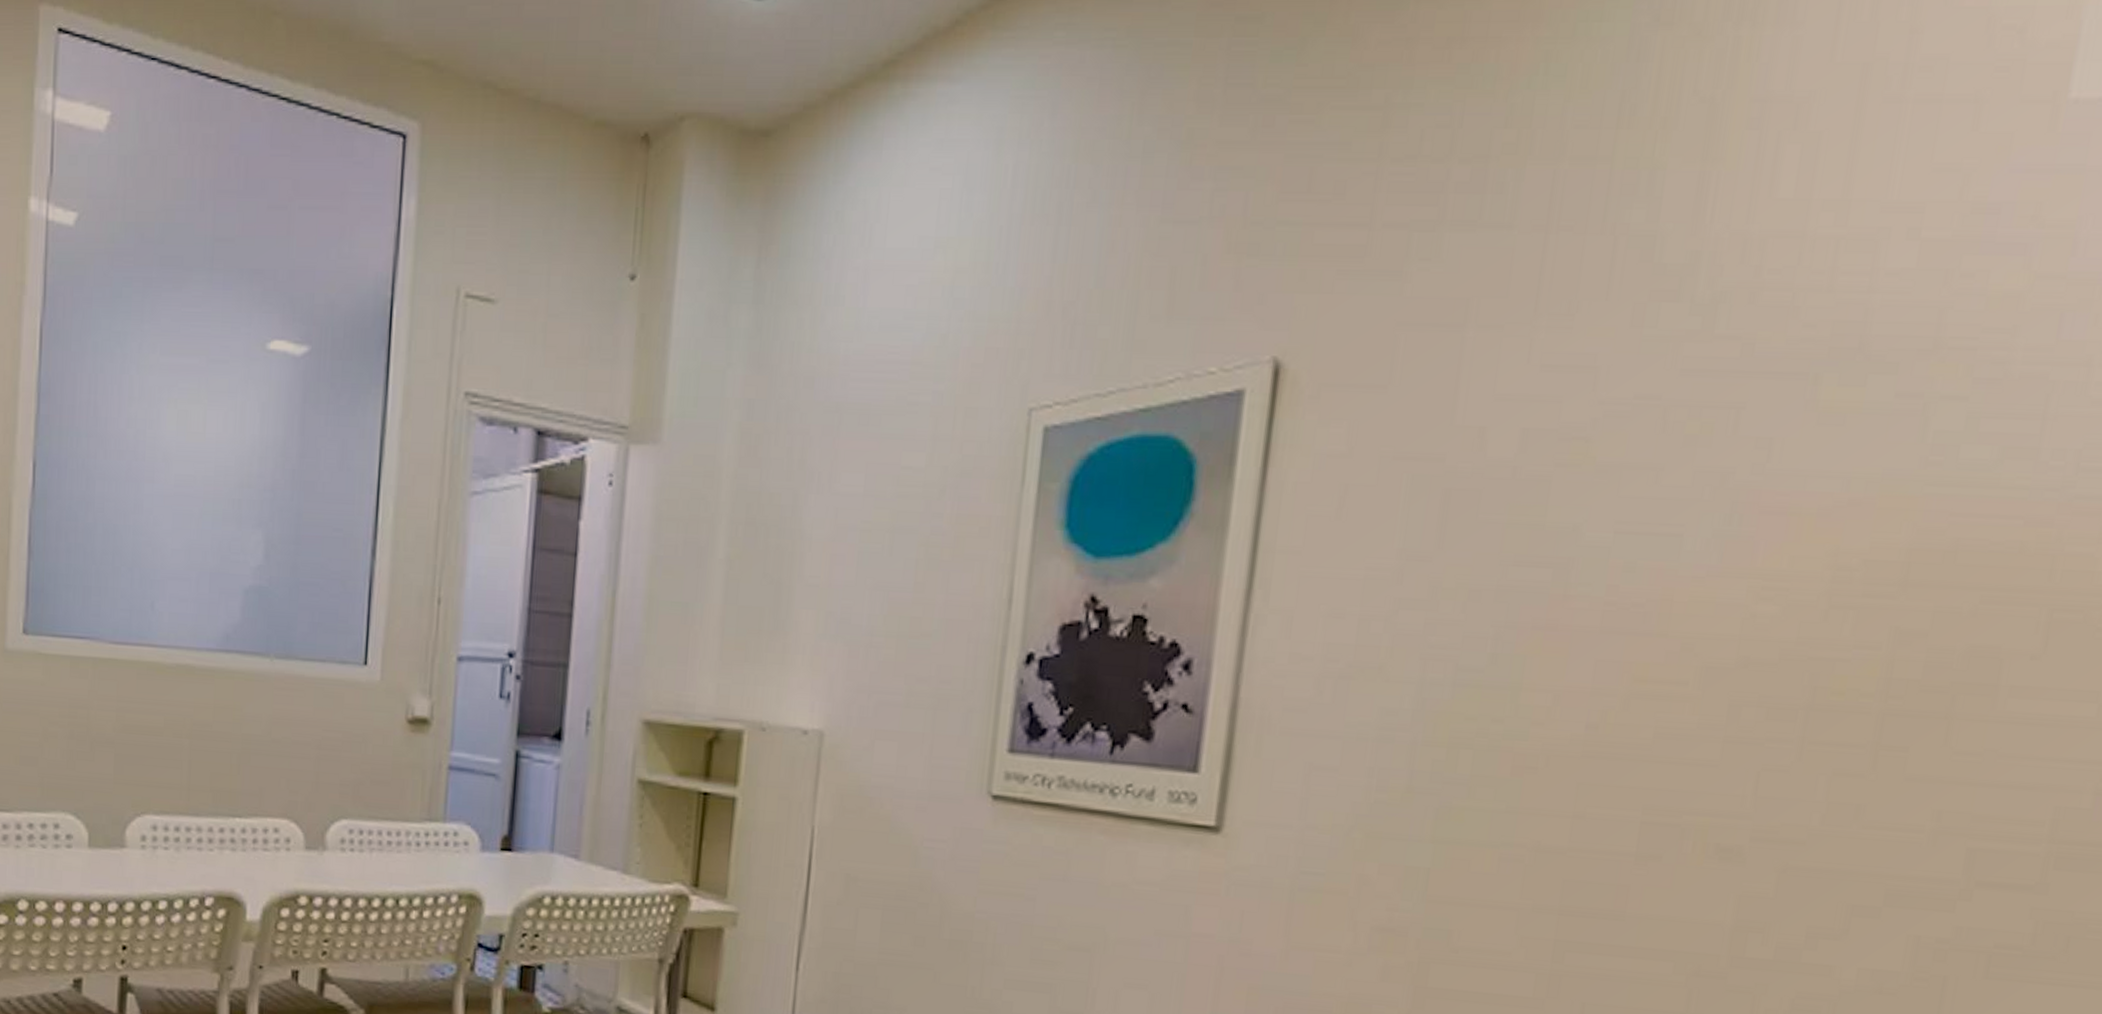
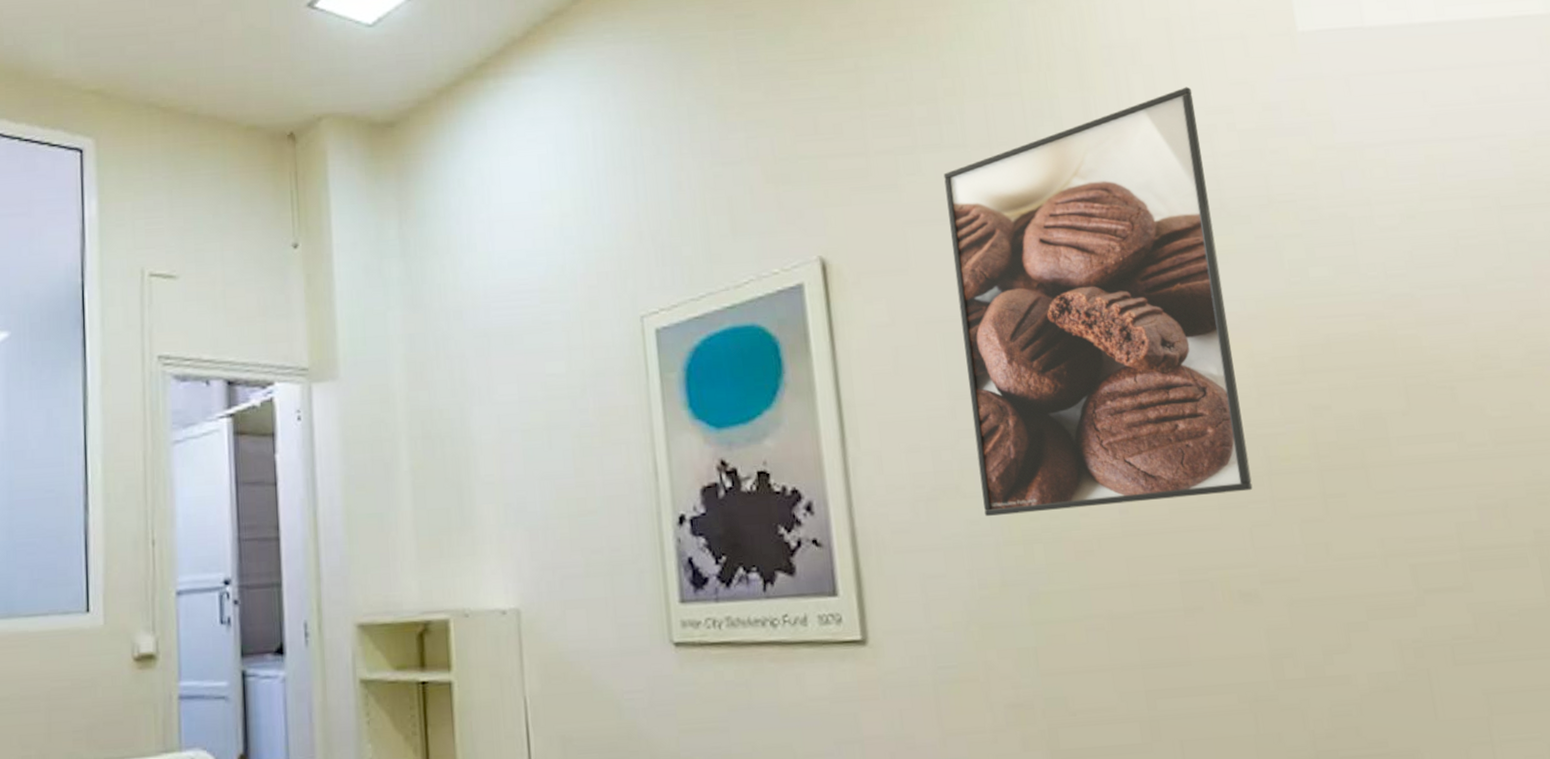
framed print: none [1408,169,1871,726] -> present [943,87,1253,517]

